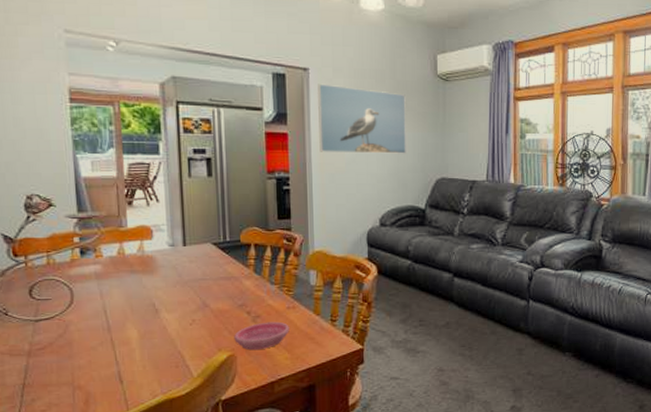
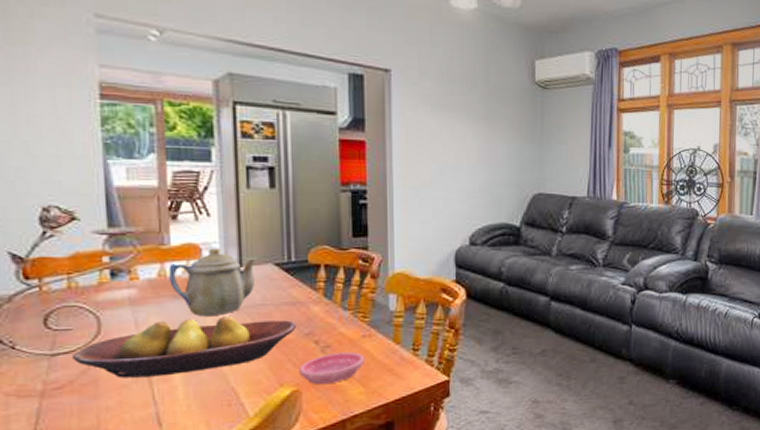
fruit bowl: none [51,289,231,341] -> present [71,316,296,378]
teapot: none [126,230,198,290] -> present [169,248,257,317]
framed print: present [318,84,406,154] -> none [401,87,500,167]

